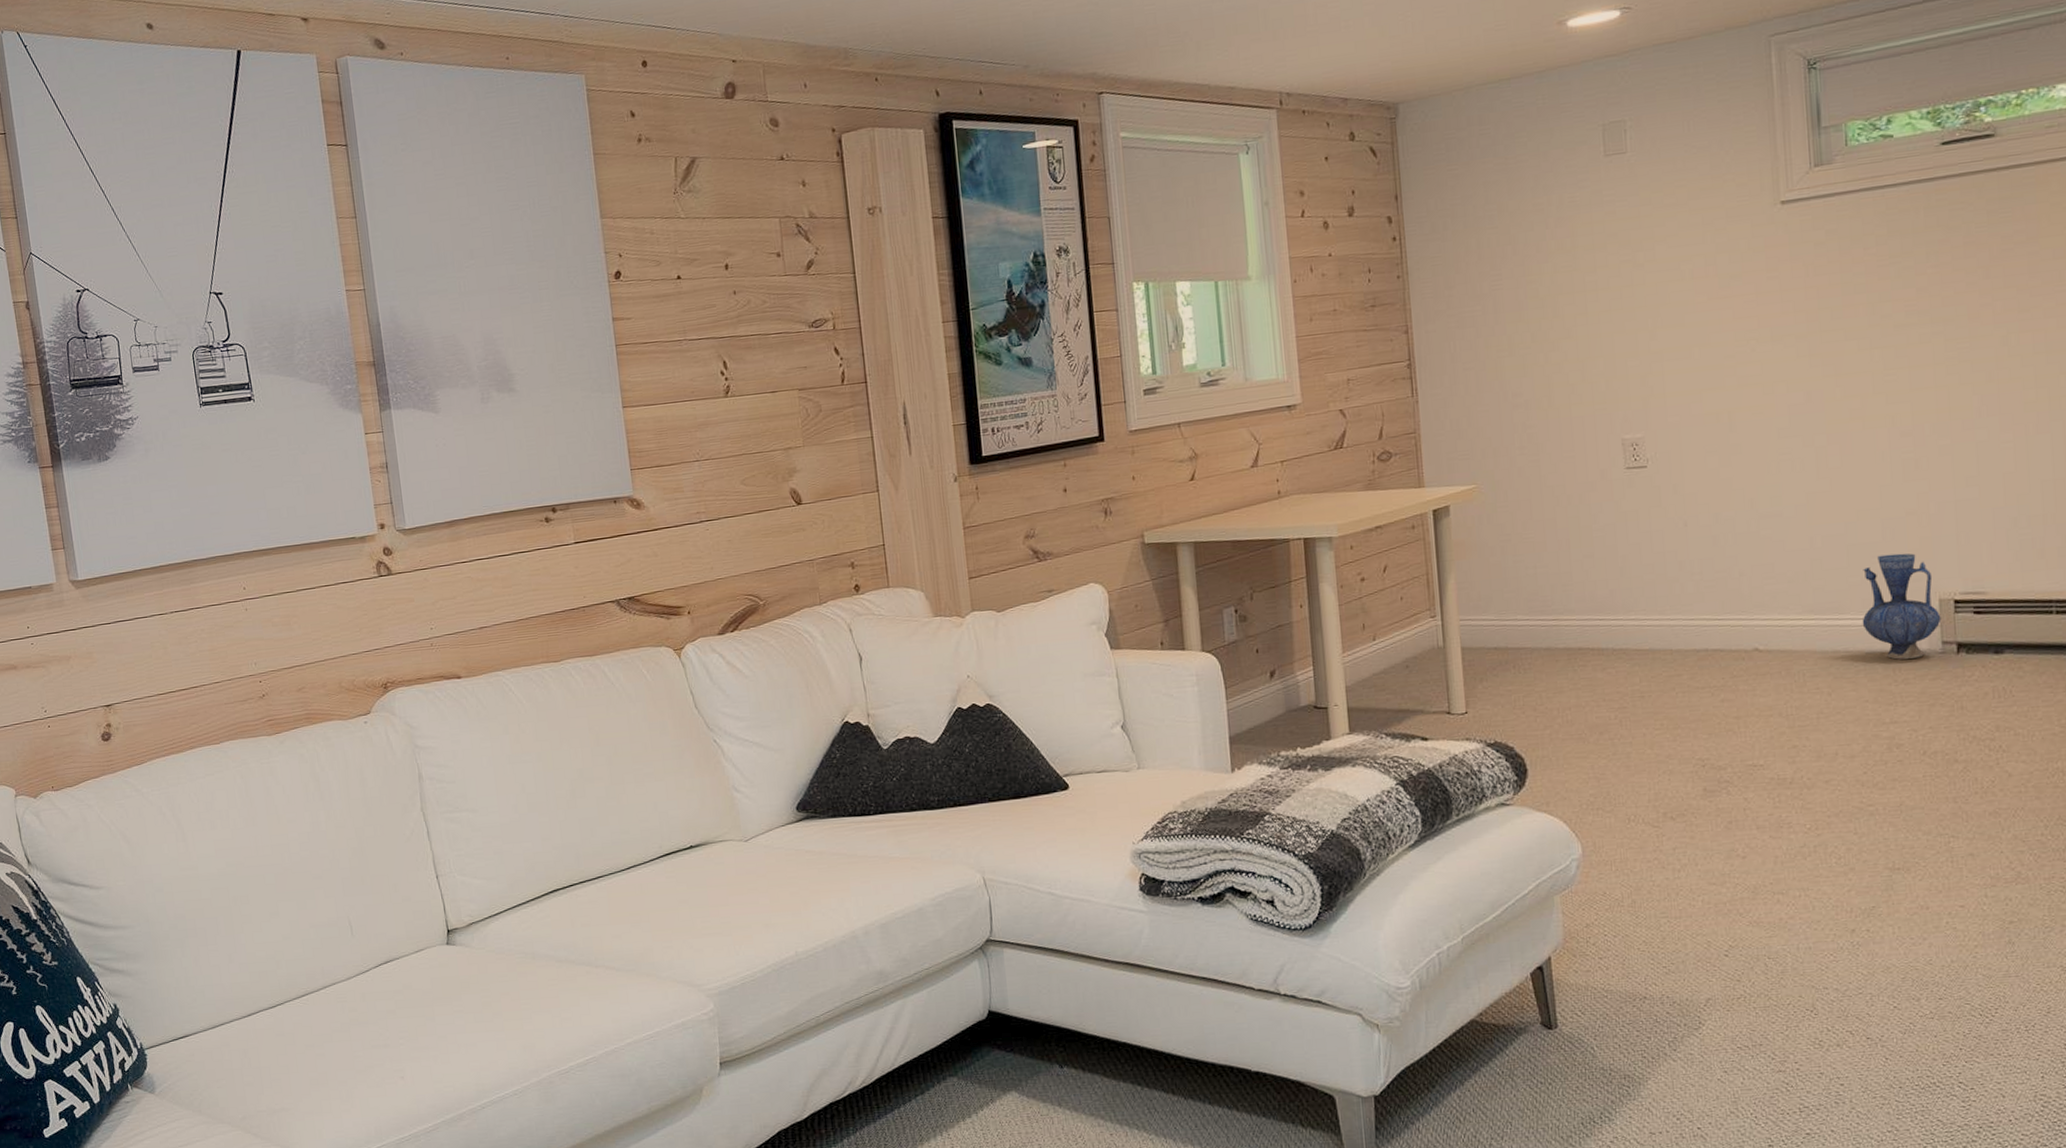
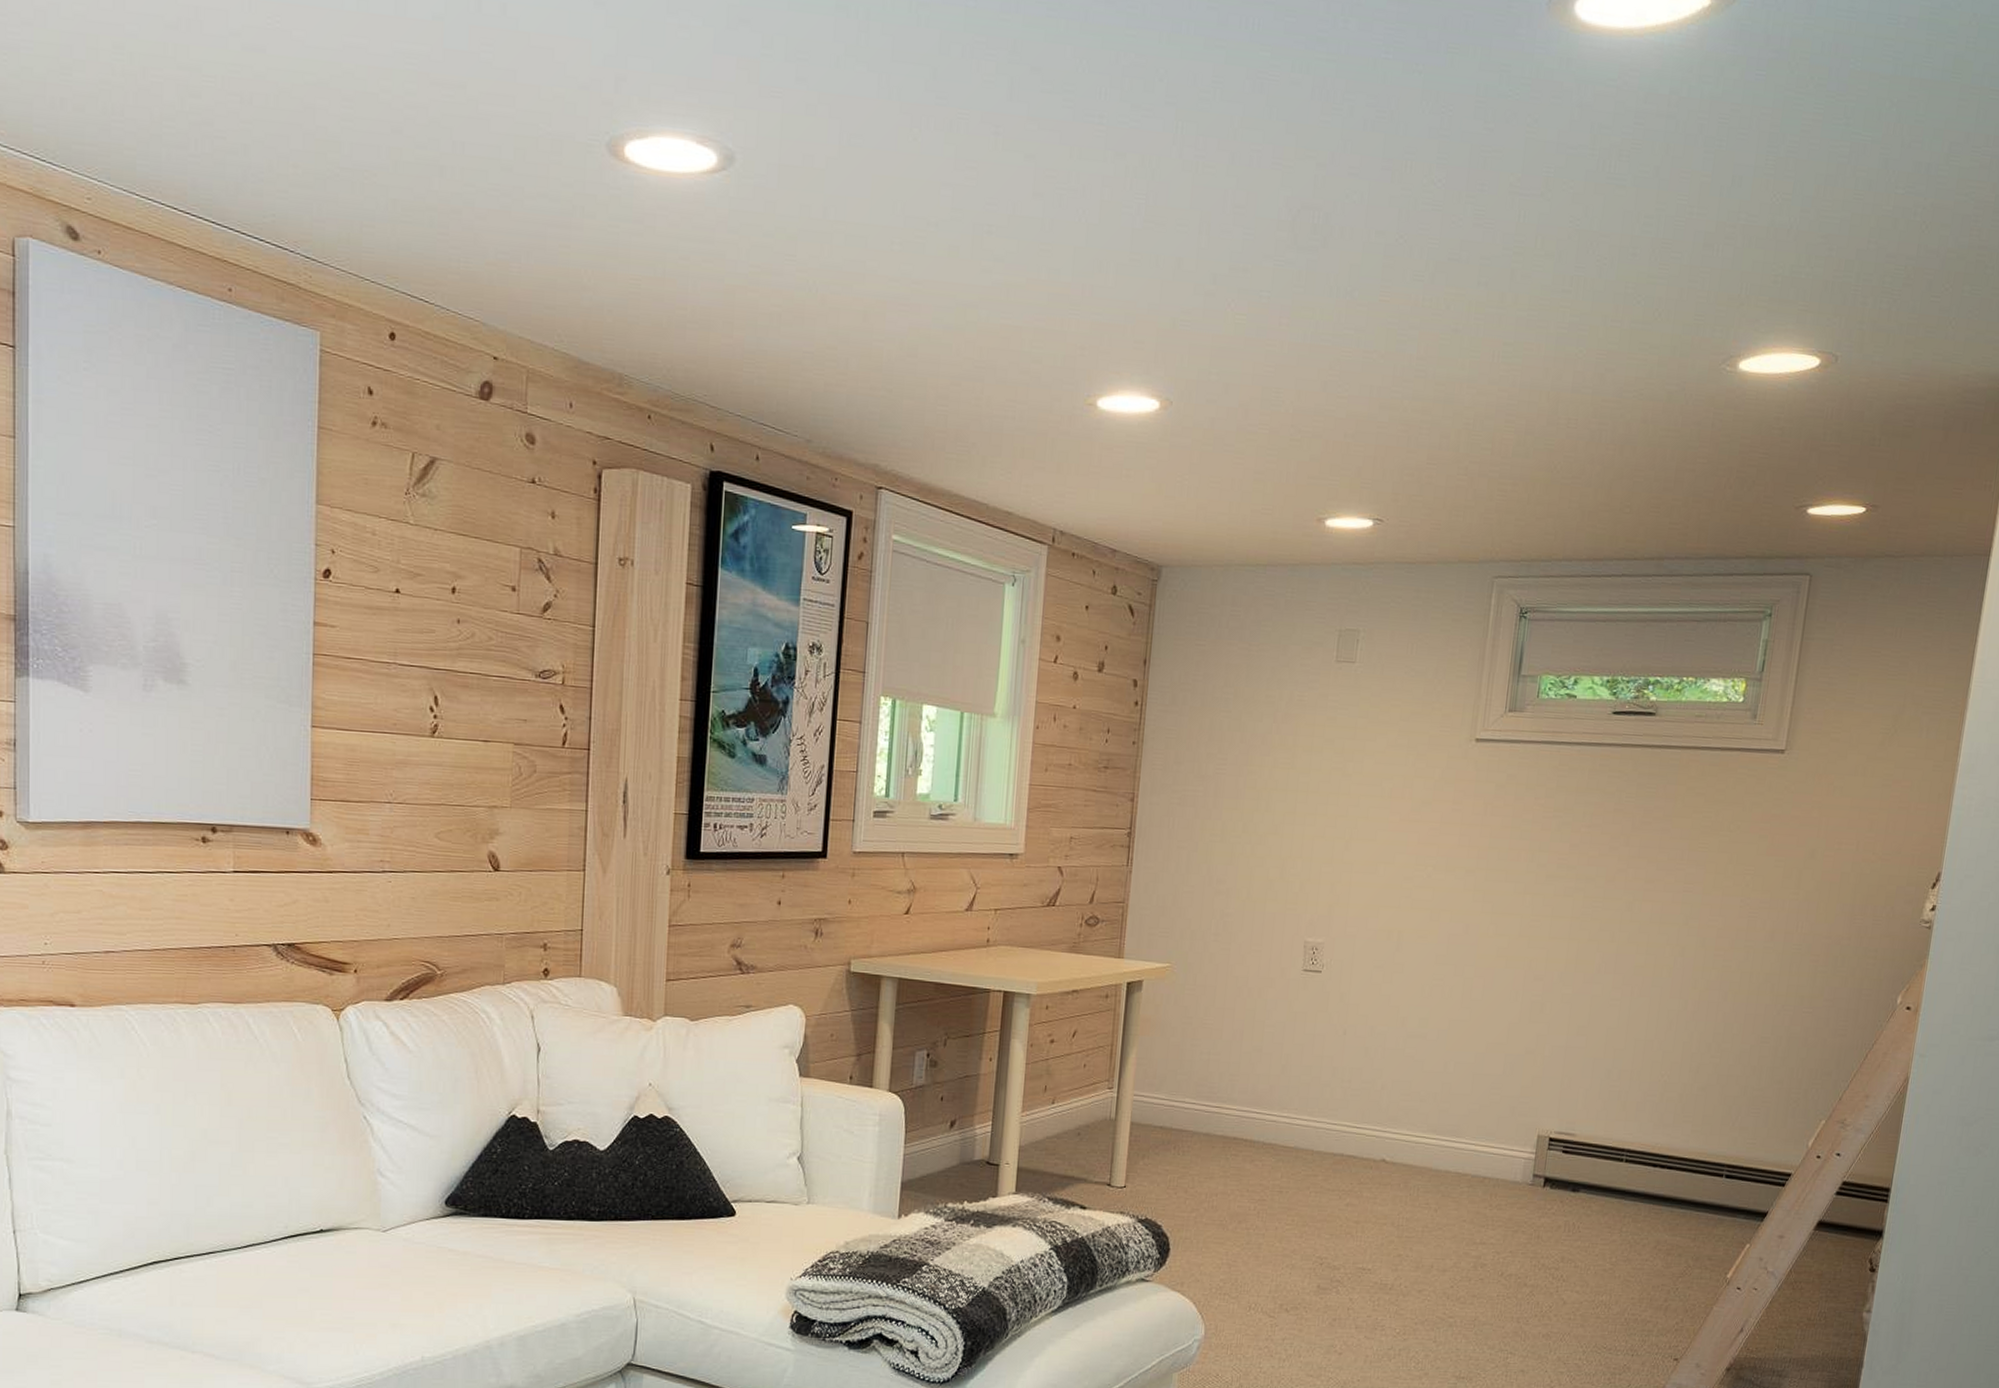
vase: present [1862,553,1942,660] -> none [1473,1087,1537,1187]

